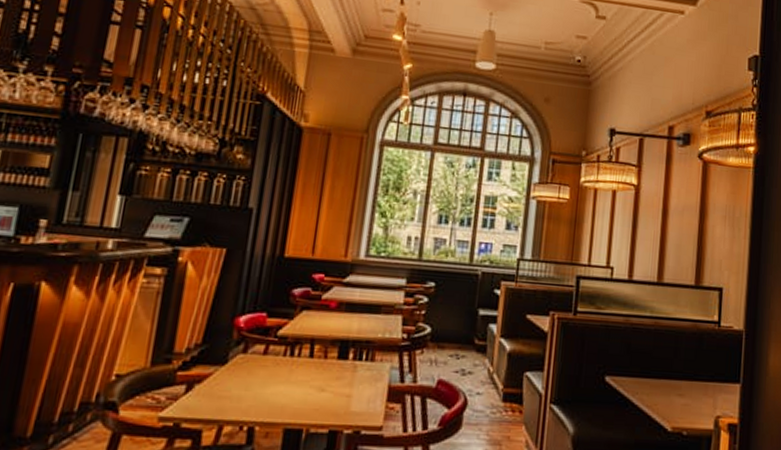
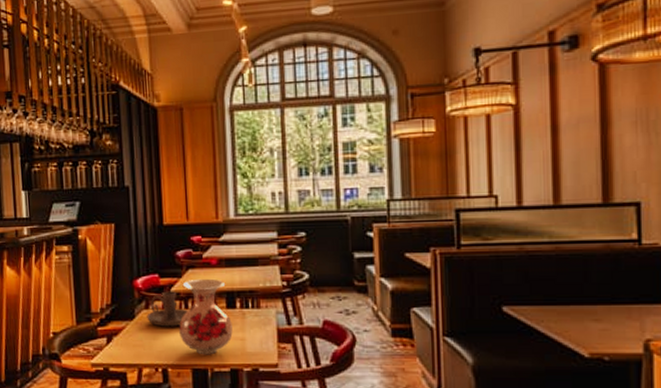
candle holder: none [242,333,293,377] -> present [147,291,188,327]
vase: none [277,322,341,413] -> present [179,278,233,355]

